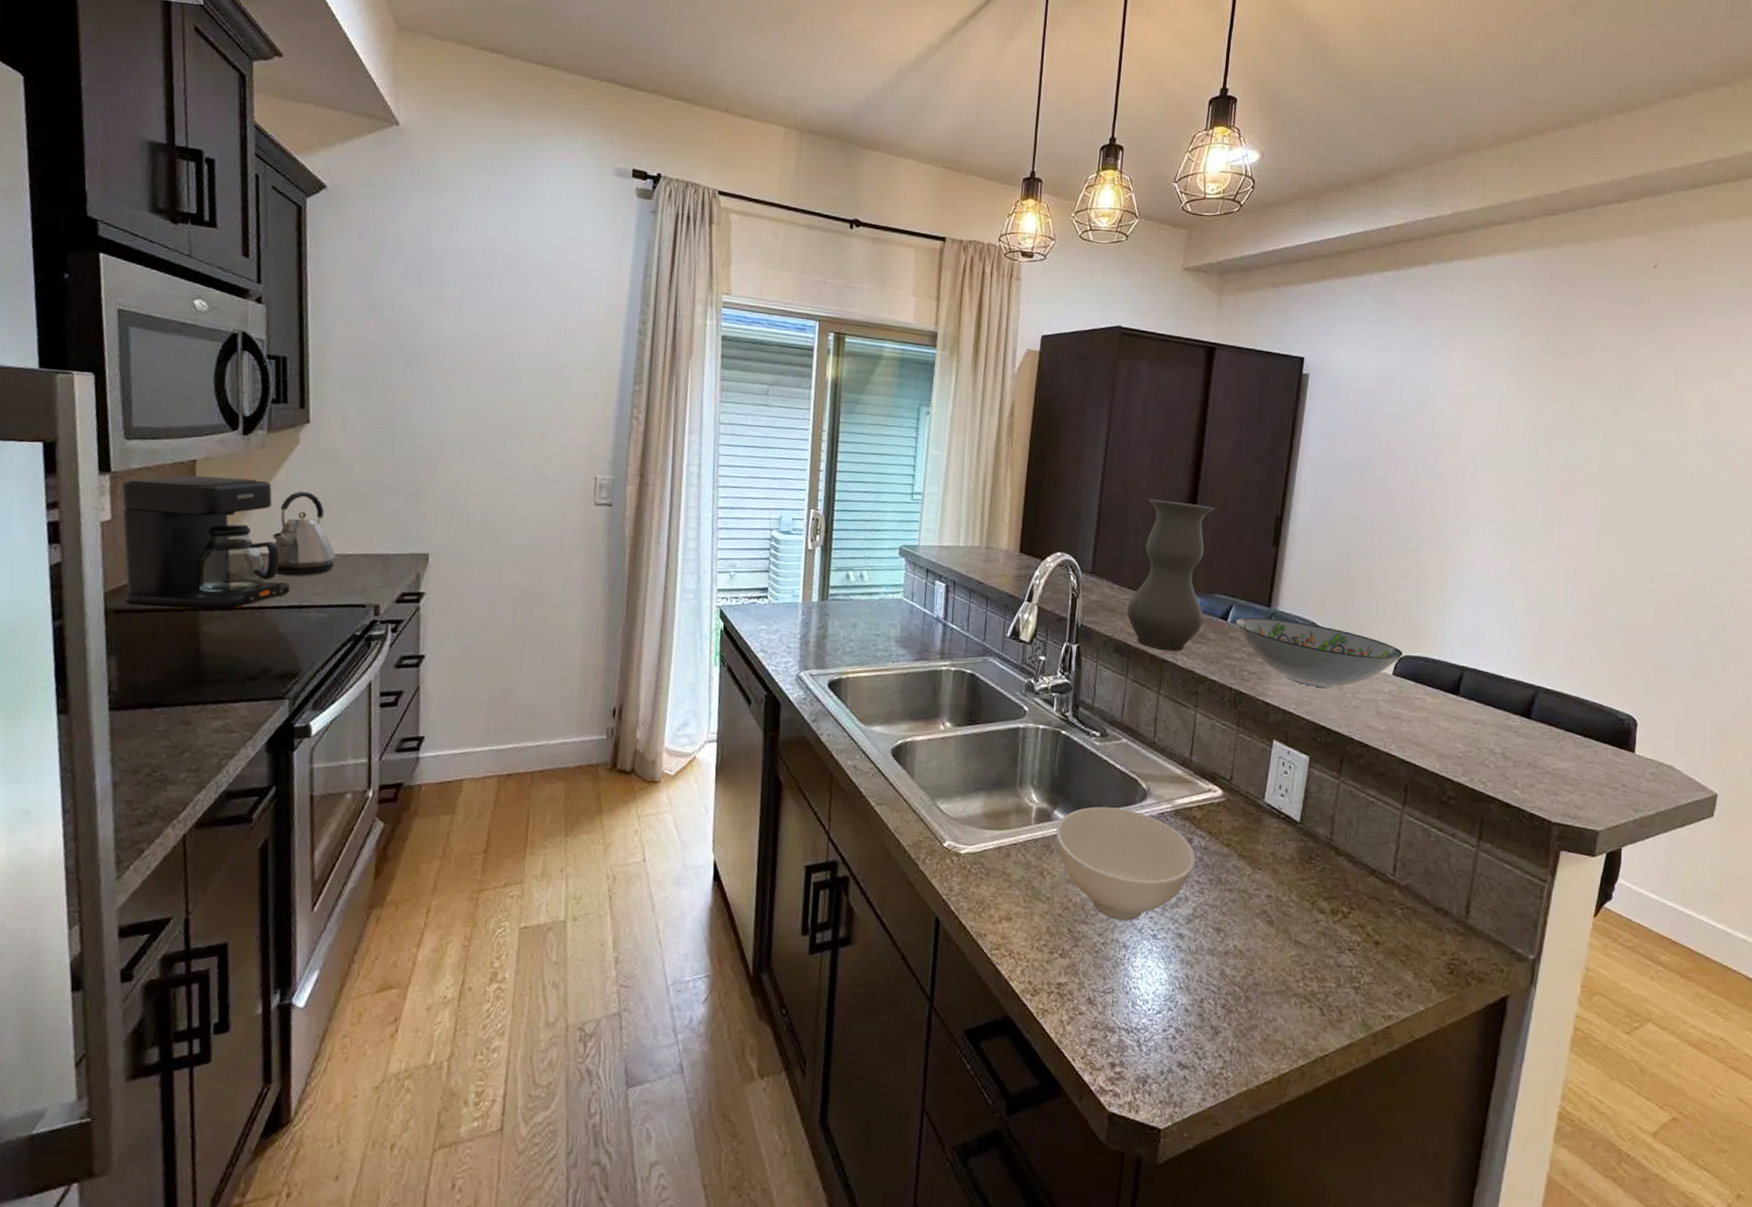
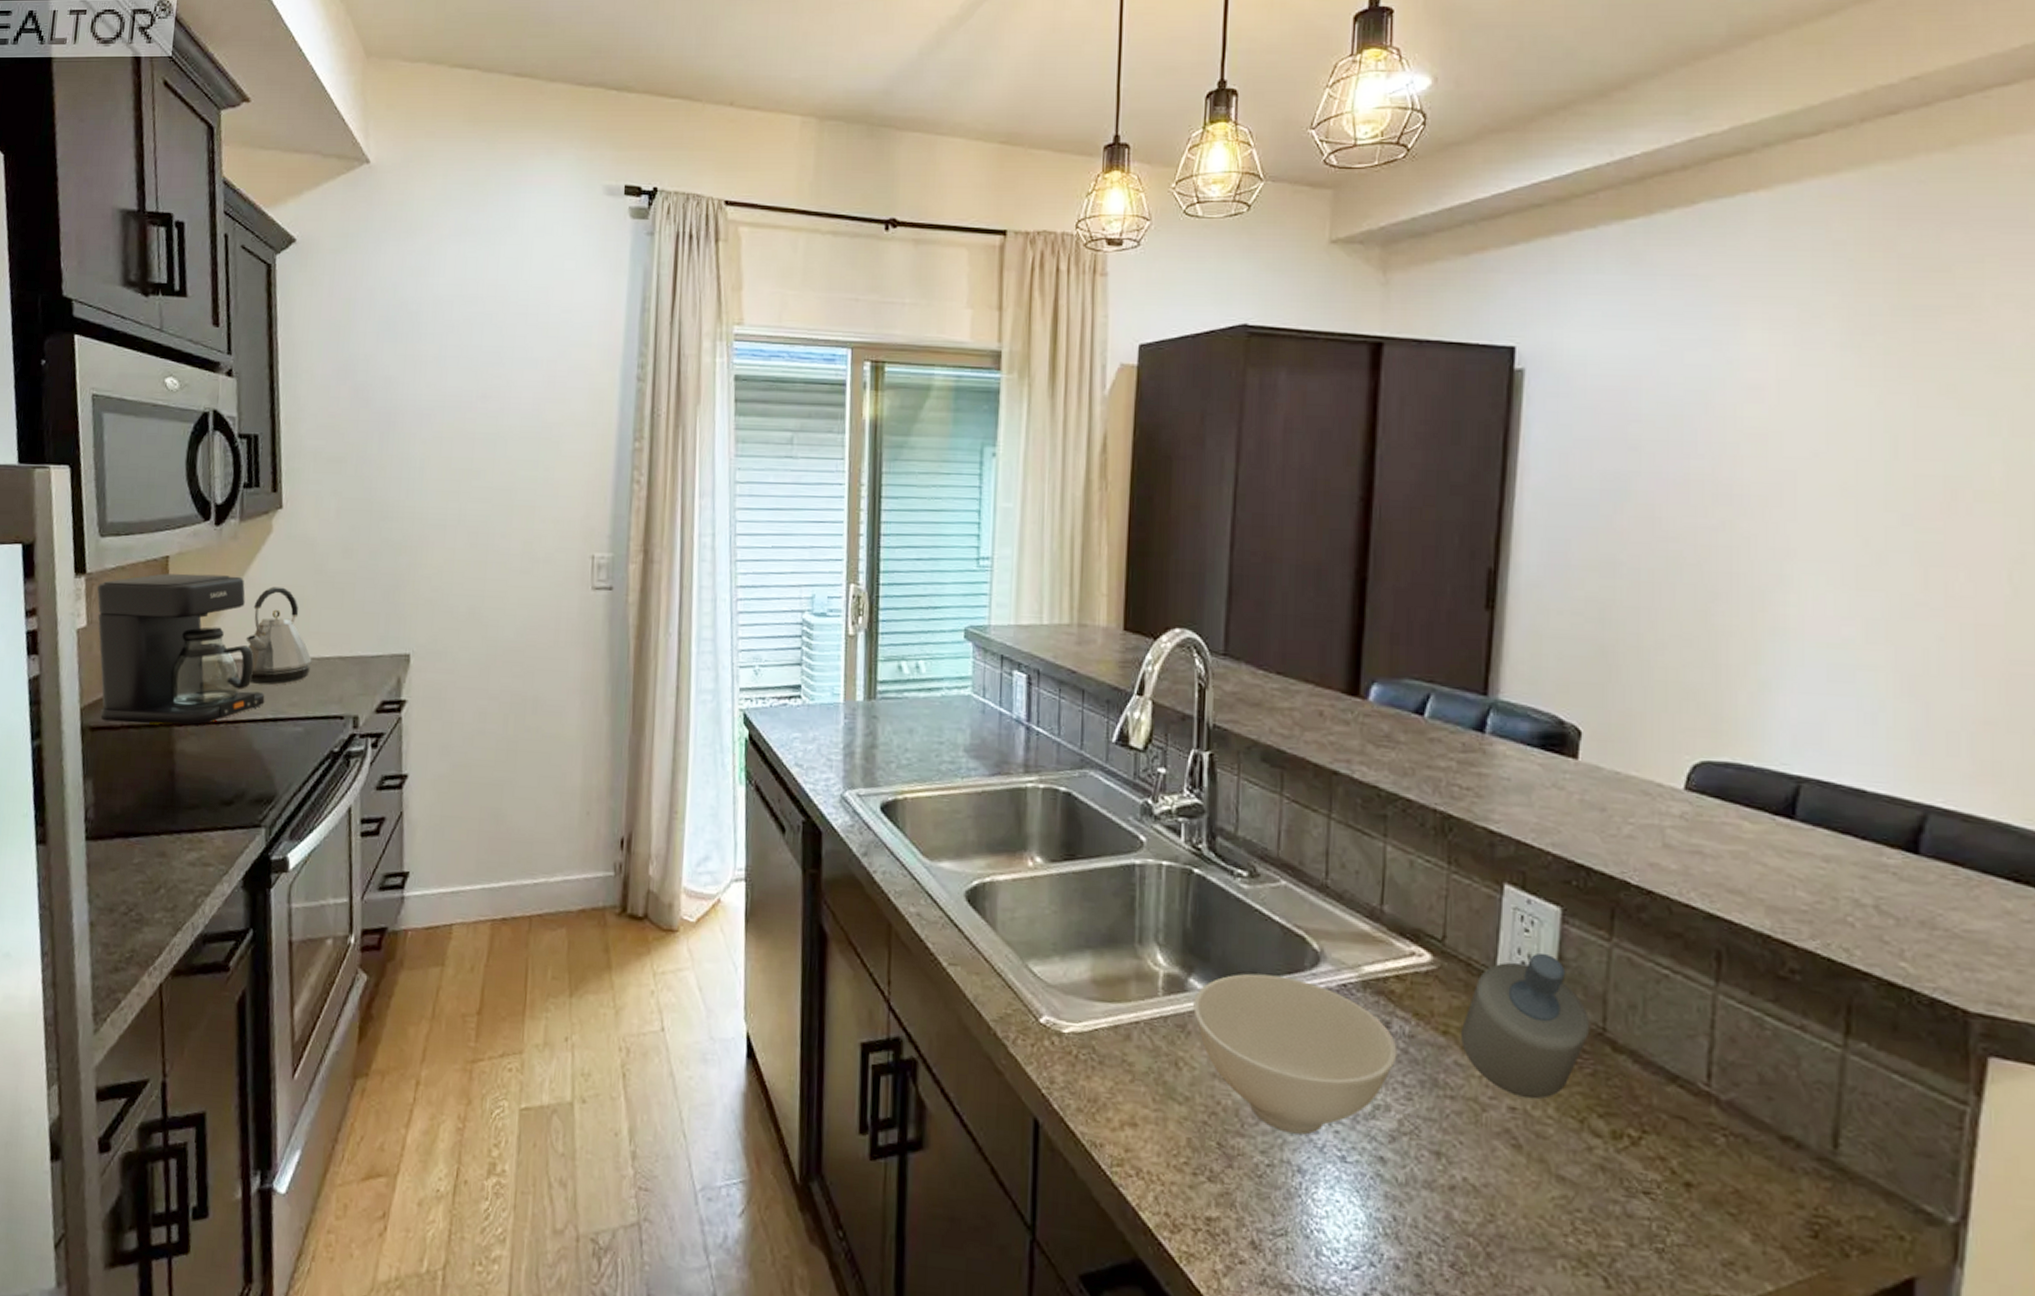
vase: present [1127,499,1215,652] -> none [1277,552,1396,760]
decorative bowl: present [1236,617,1403,688] -> none [1437,710,1700,809]
soap dispenser: none [1238,788,1323,889] -> present [1461,952,1590,1100]

